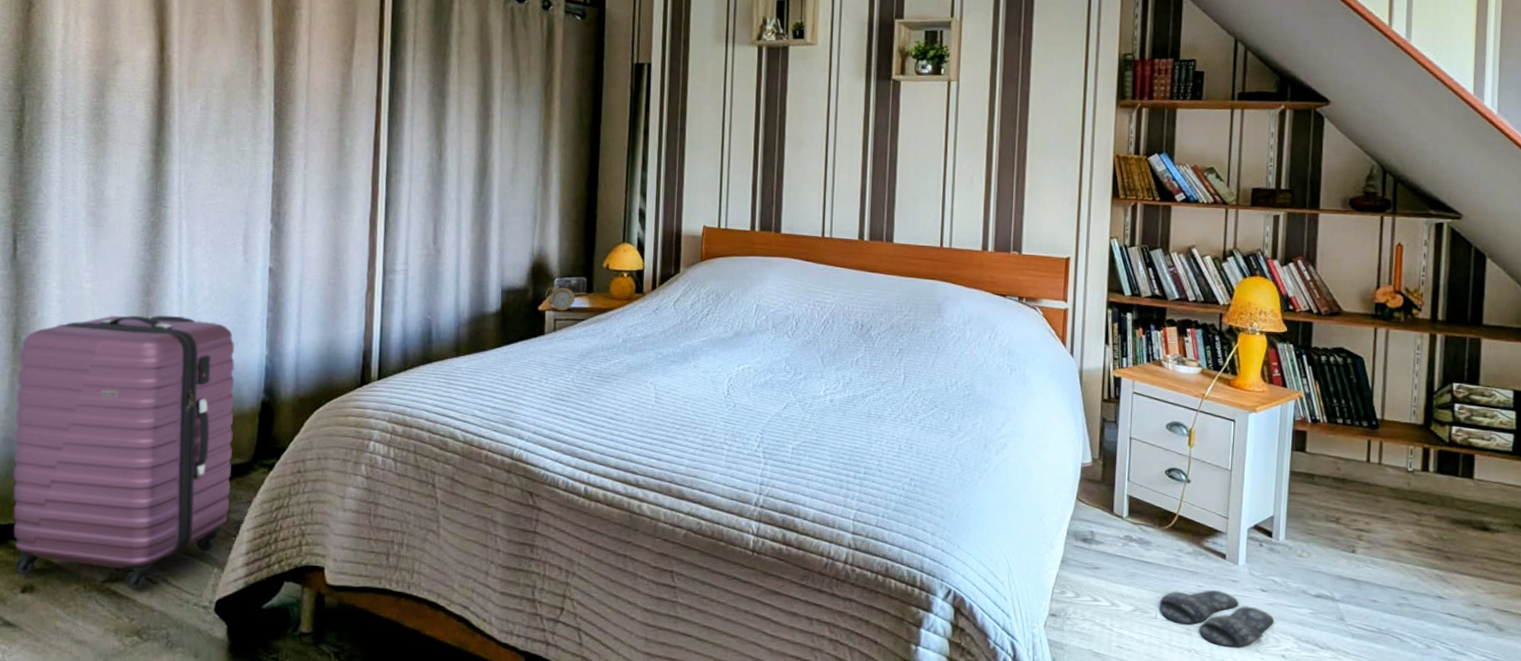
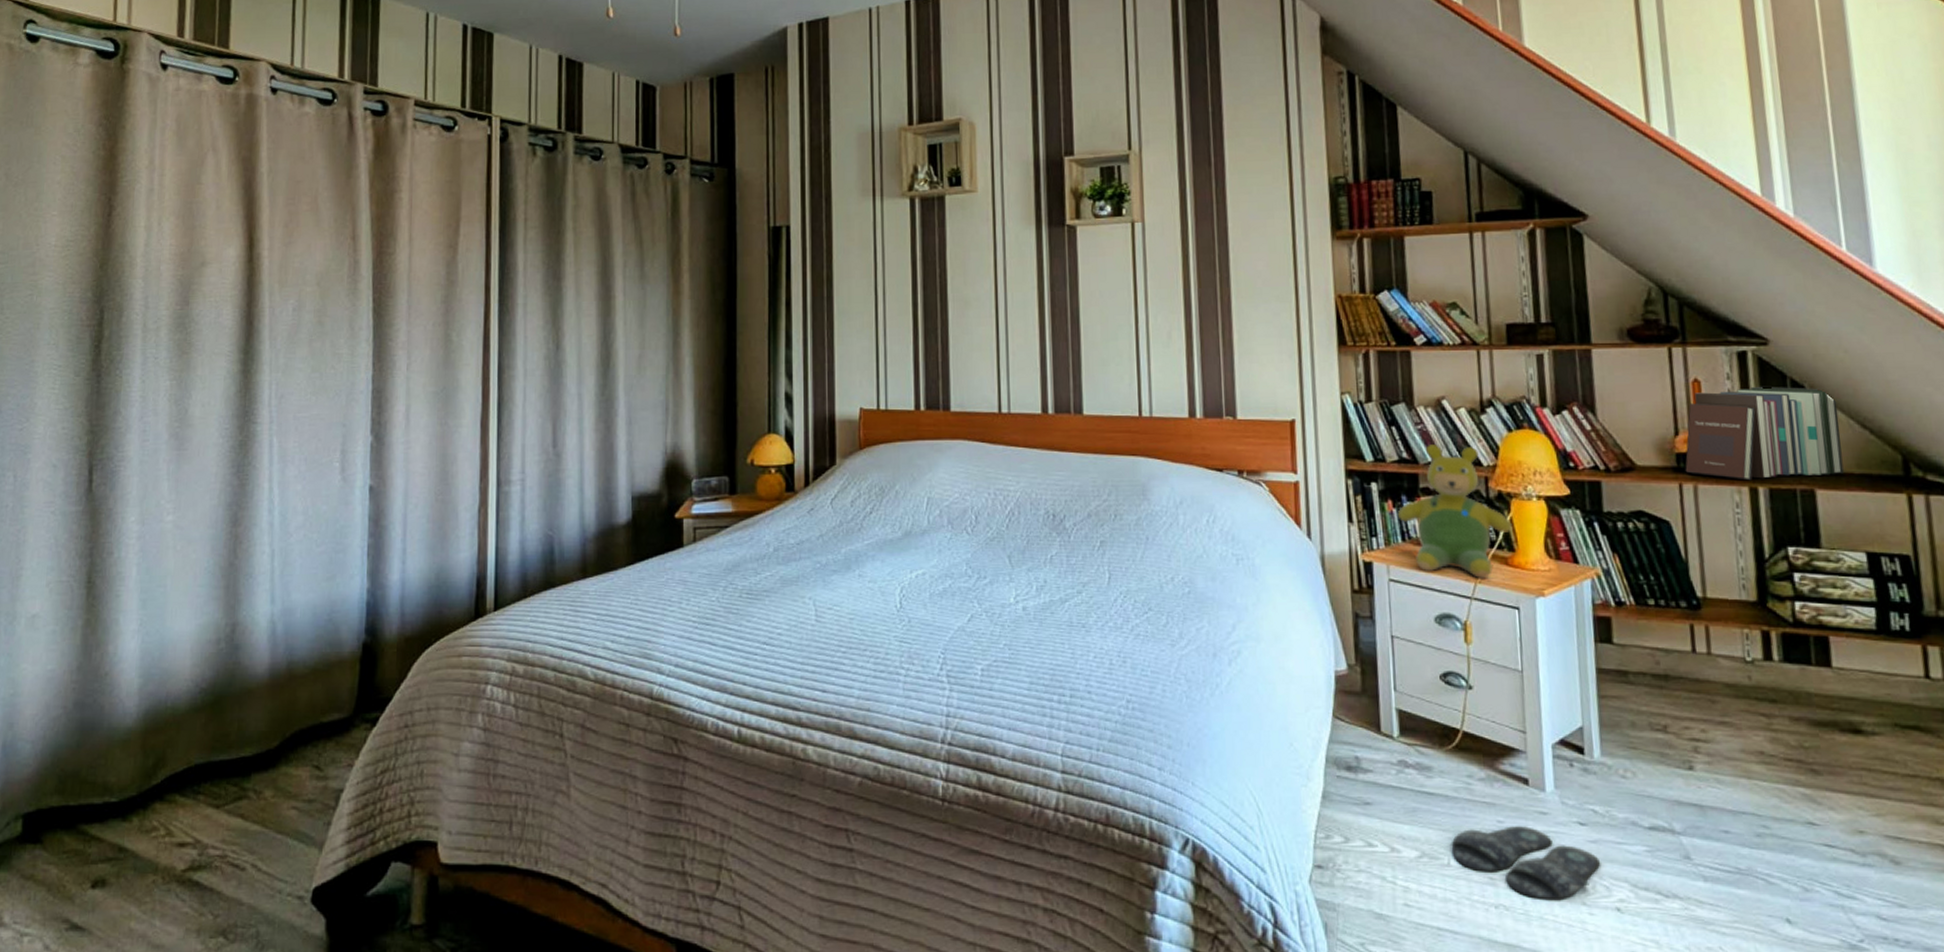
suitcase: present [13,315,235,591] -> none [83,547,333,880]
alarm clock: present [545,285,577,311] -> none [682,488,718,518]
teddy bear: none [1145,285,1237,395] -> present [1397,445,1512,578]
books: none [1381,252,1509,328] -> present [1685,386,1844,481]

